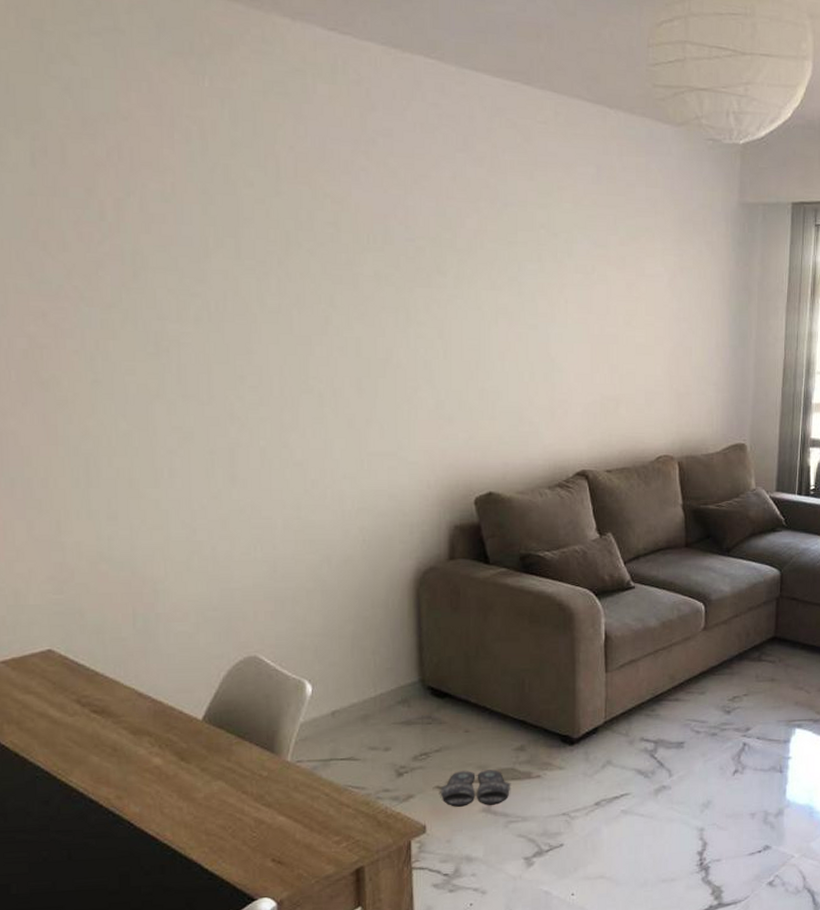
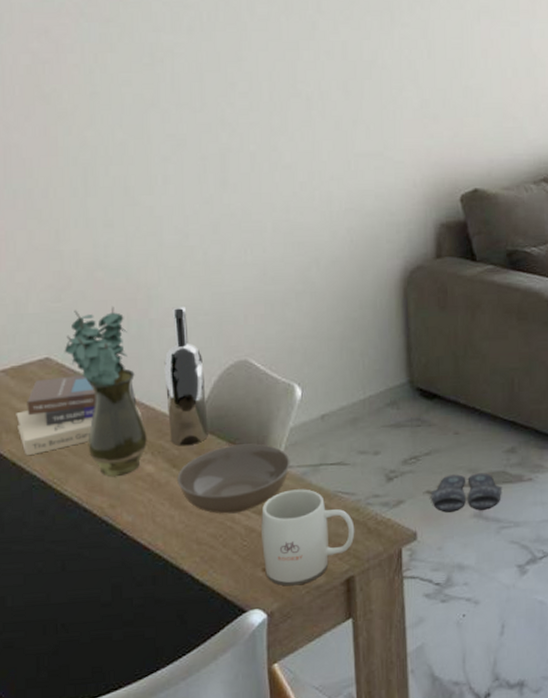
books: none [18,667,149,747] -> present [16,374,143,456]
vase: none [67,599,154,768] -> present [64,306,147,476]
wine bottle: none [171,601,217,740] -> present [164,305,208,446]
bowl: none [185,738,300,807] -> present [177,443,290,514]
mug: none [270,783,365,876] -> present [260,489,355,586]

